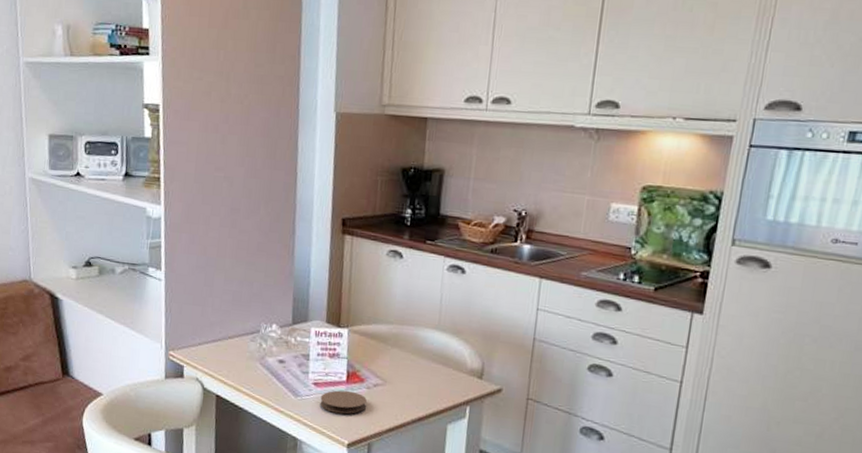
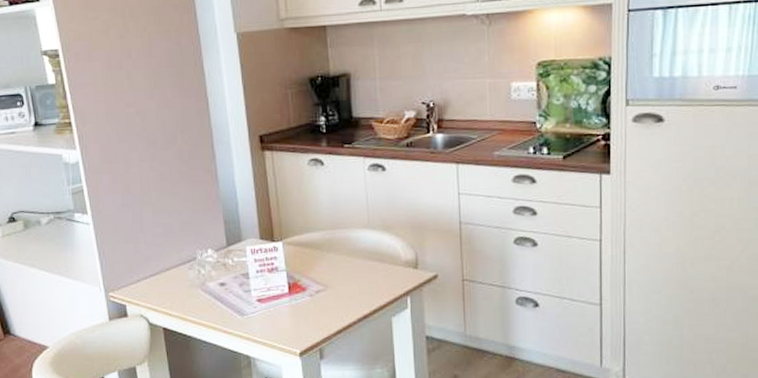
coaster: present [320,390,367,414] -> none [266,301,313,325]

